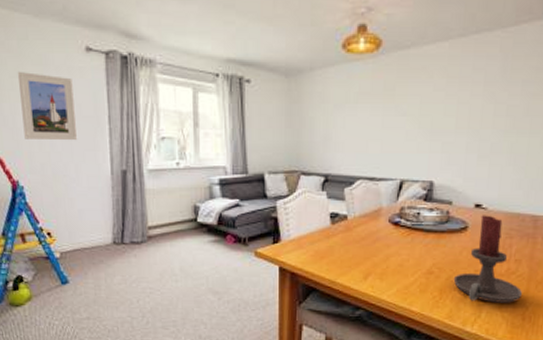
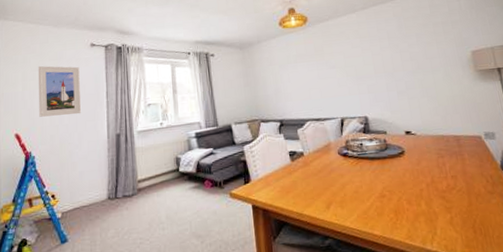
candle holder: present [453,215,522,303] -> none [403,139,467,219]

